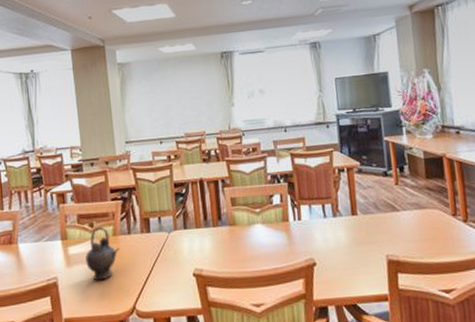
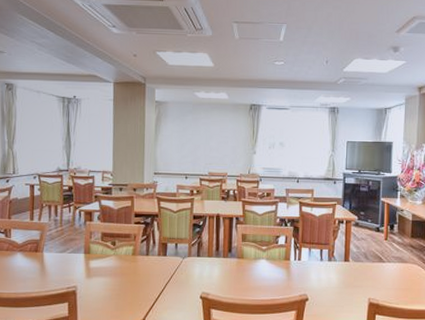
teapot: present [85,227,120,281] -> none [105,246,137,293]

